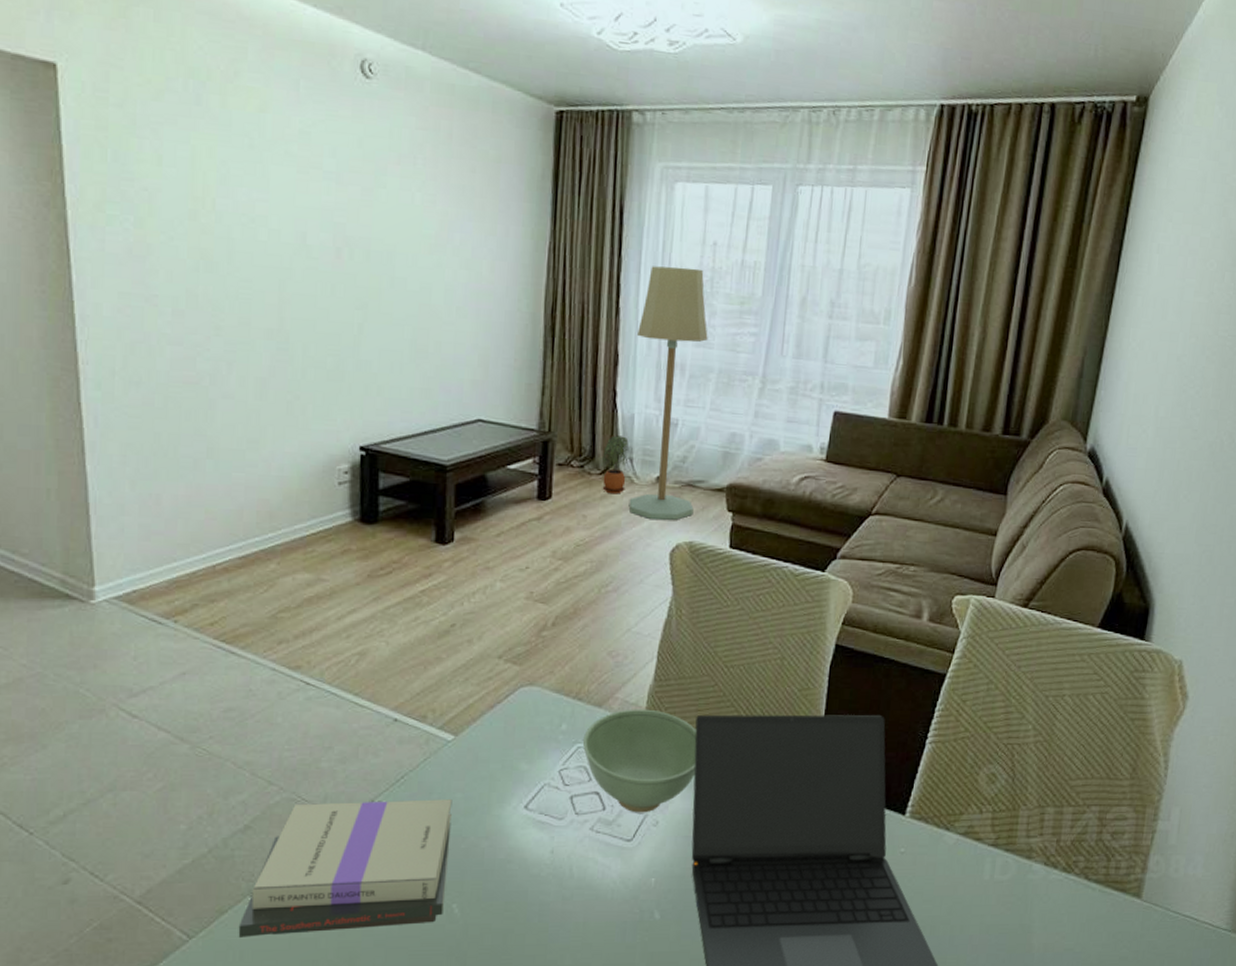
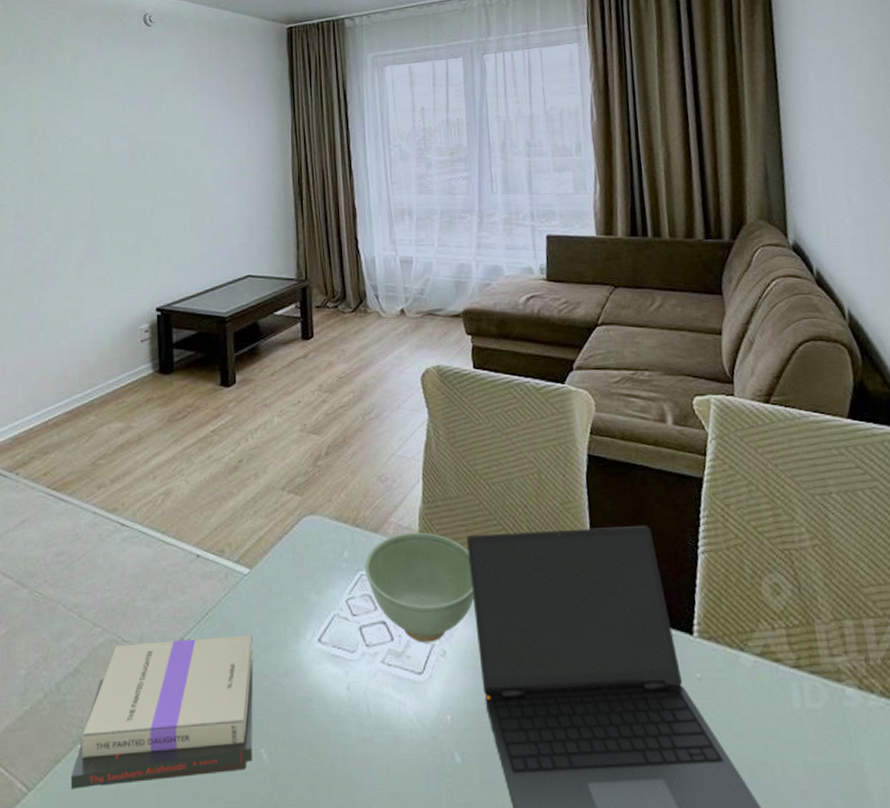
potted plant: present [601,435,629,494] -> none [352,276,375,329]
floor lamp: present [628,266,708,520] -> none [369,130,437,348]

